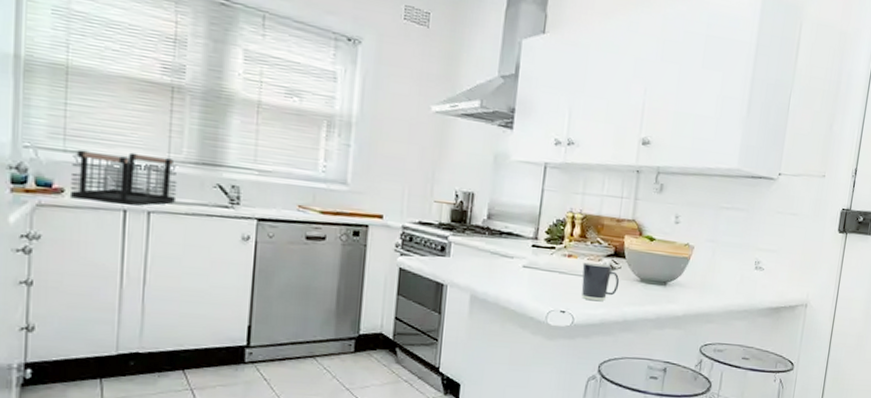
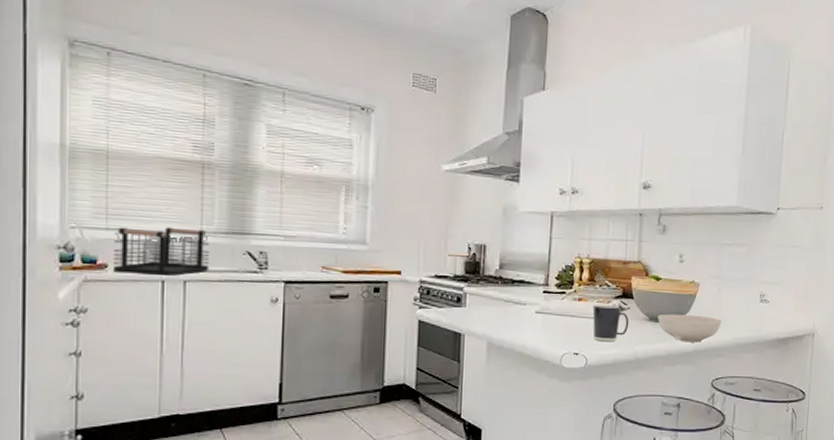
bowl: none [648,275,716,307] -> present [657,314,723,343]

